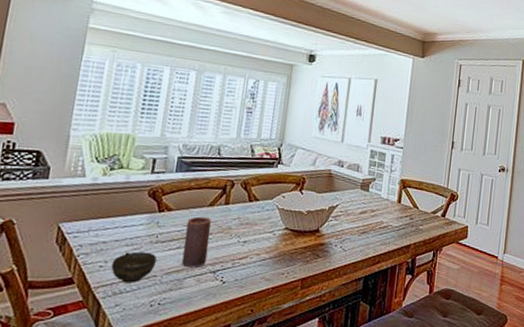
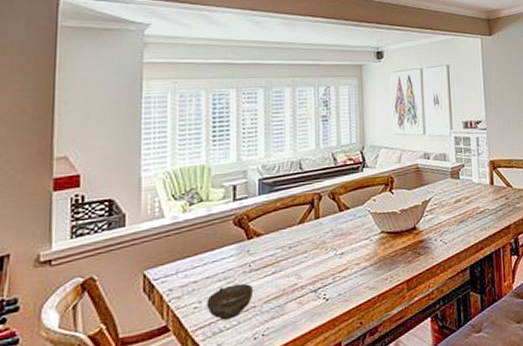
candle: present [181,216,211,267] -> none [279,235,306,291]

